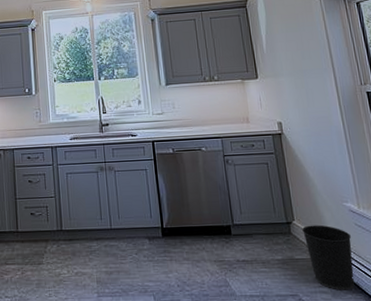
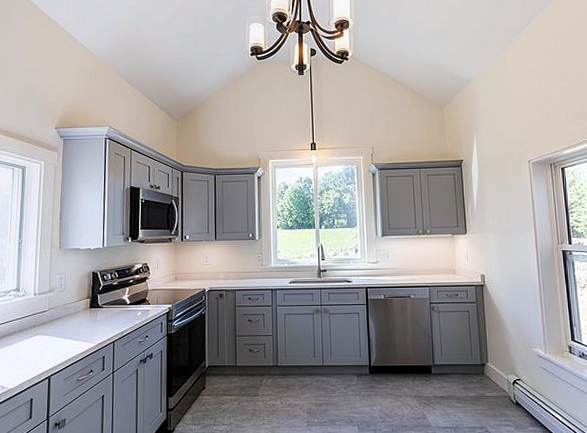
wastebasket: present [302,225,355,290] -> none [494,367,537,424]

